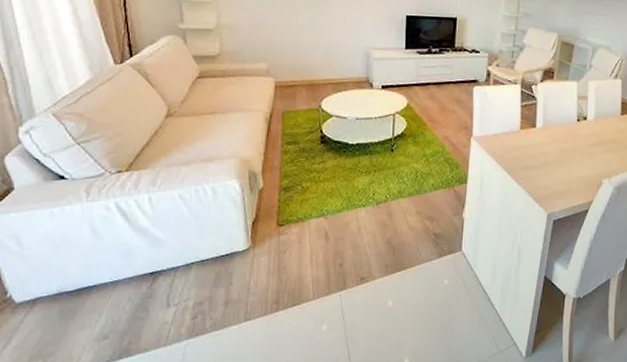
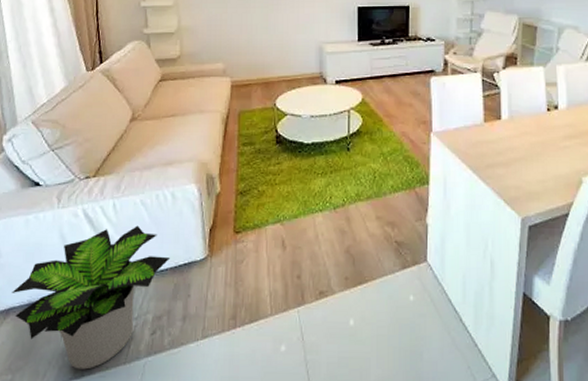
potted plant: none [38,219,212,353] -> present [12,225,171,370]

